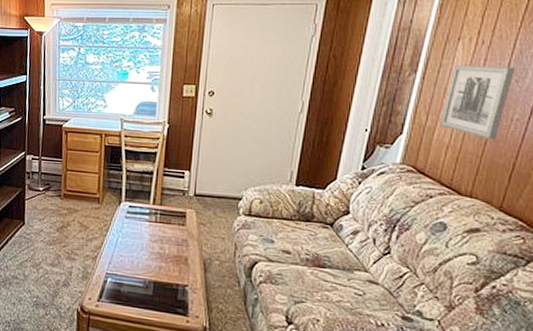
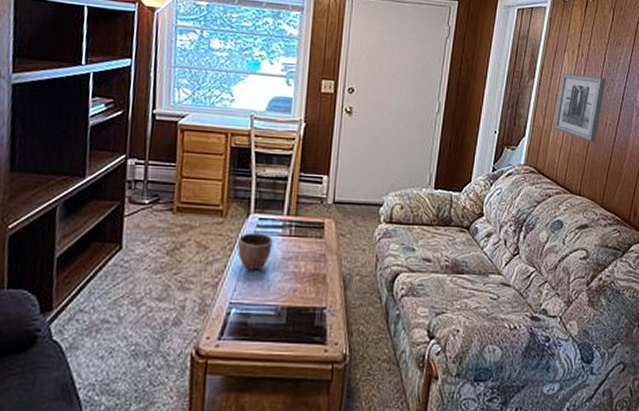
decorative bowl: none [112,217,141,249] -> present [237,232,273,270]

